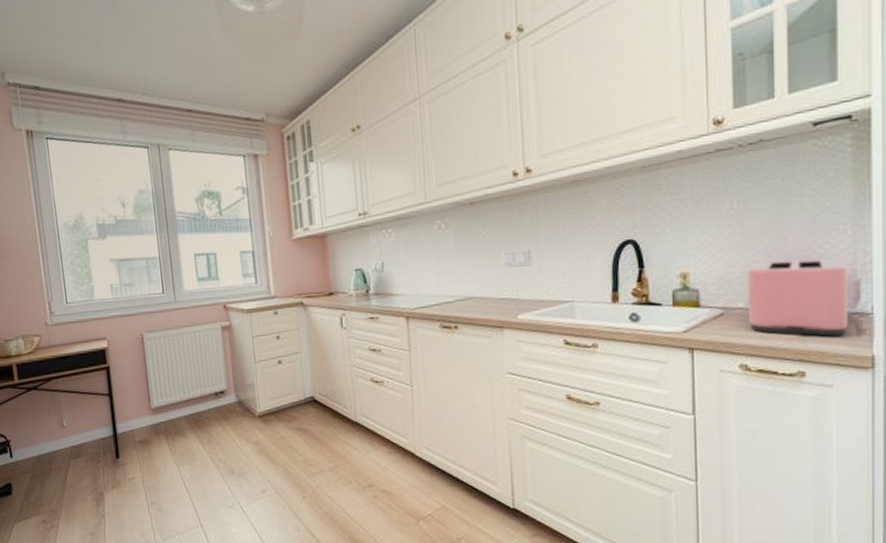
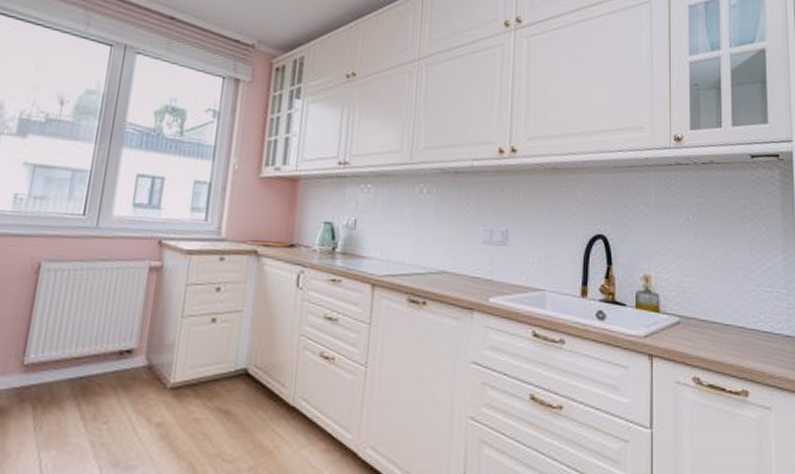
toaster: present [747,258,849,336] -> none [700,273,783,357]

